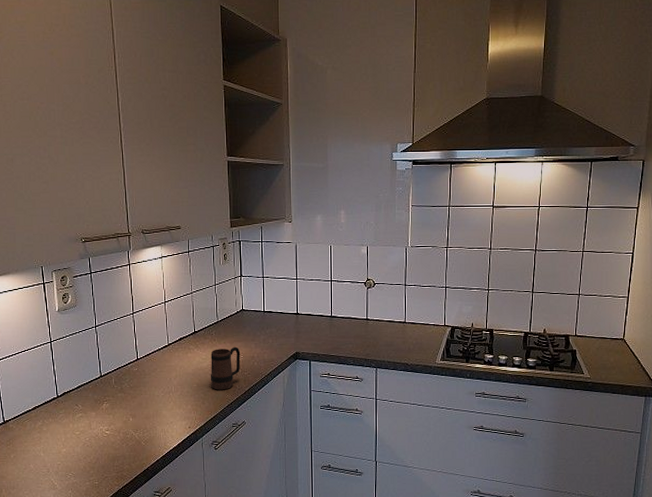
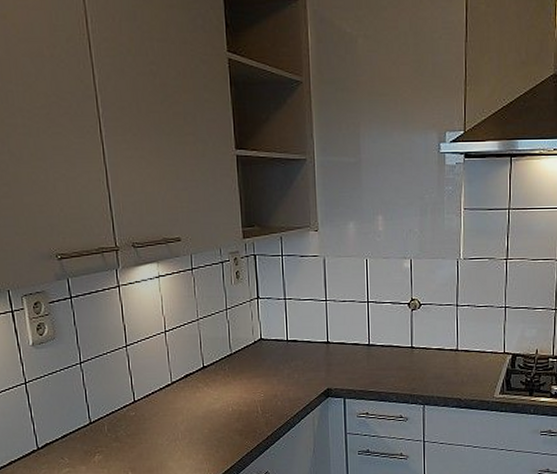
mug: present [210,346,241,390] -> none [224,383,261,436]

